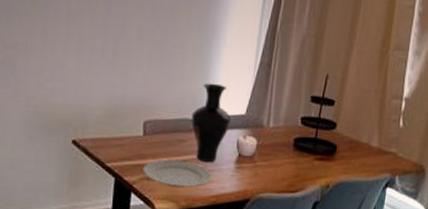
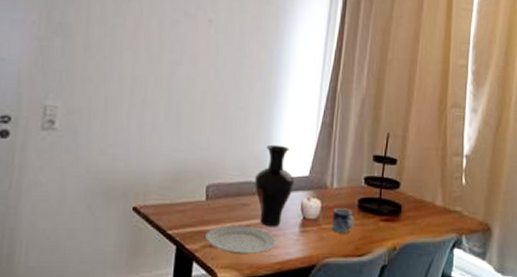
mug: none [266,146,290,171] -> present [331,208,355,234]

